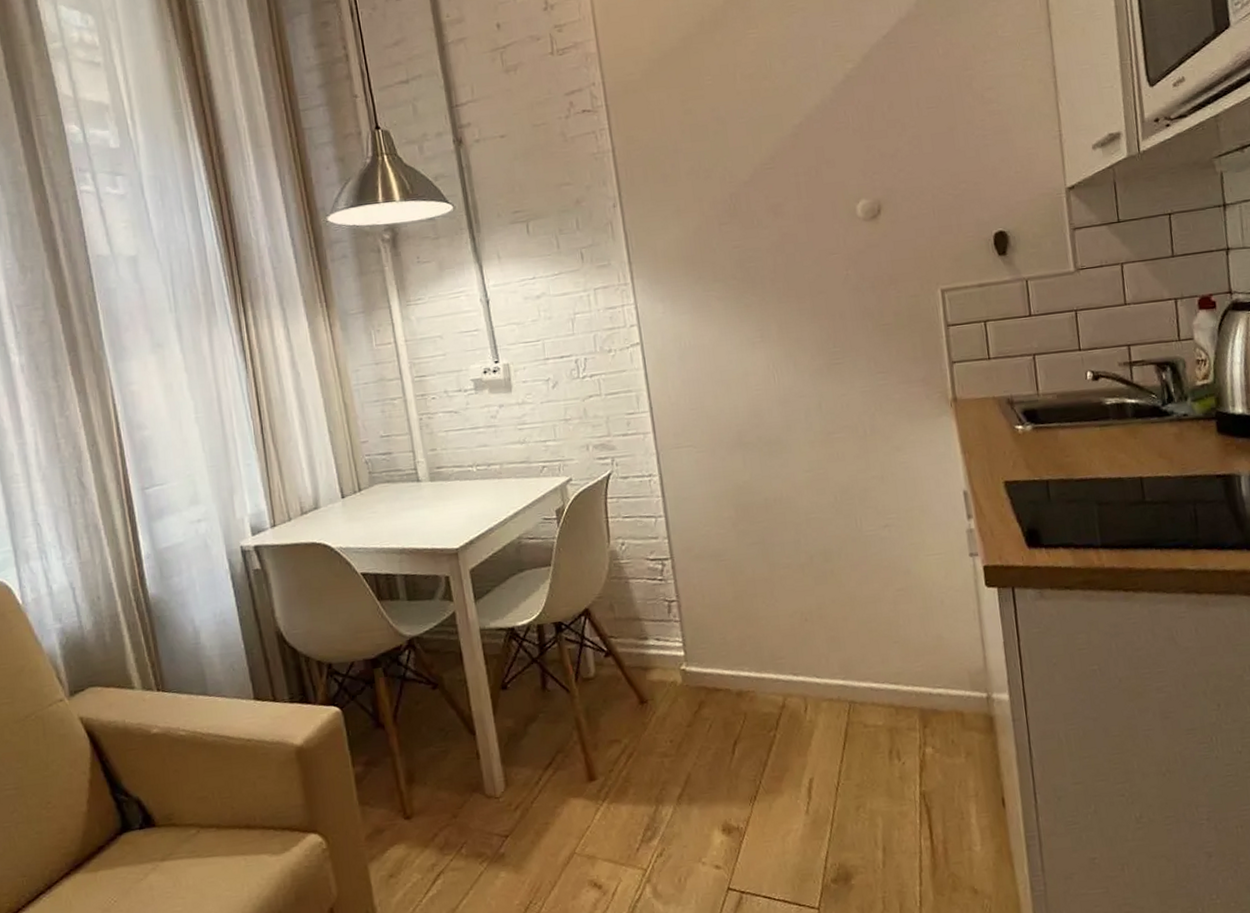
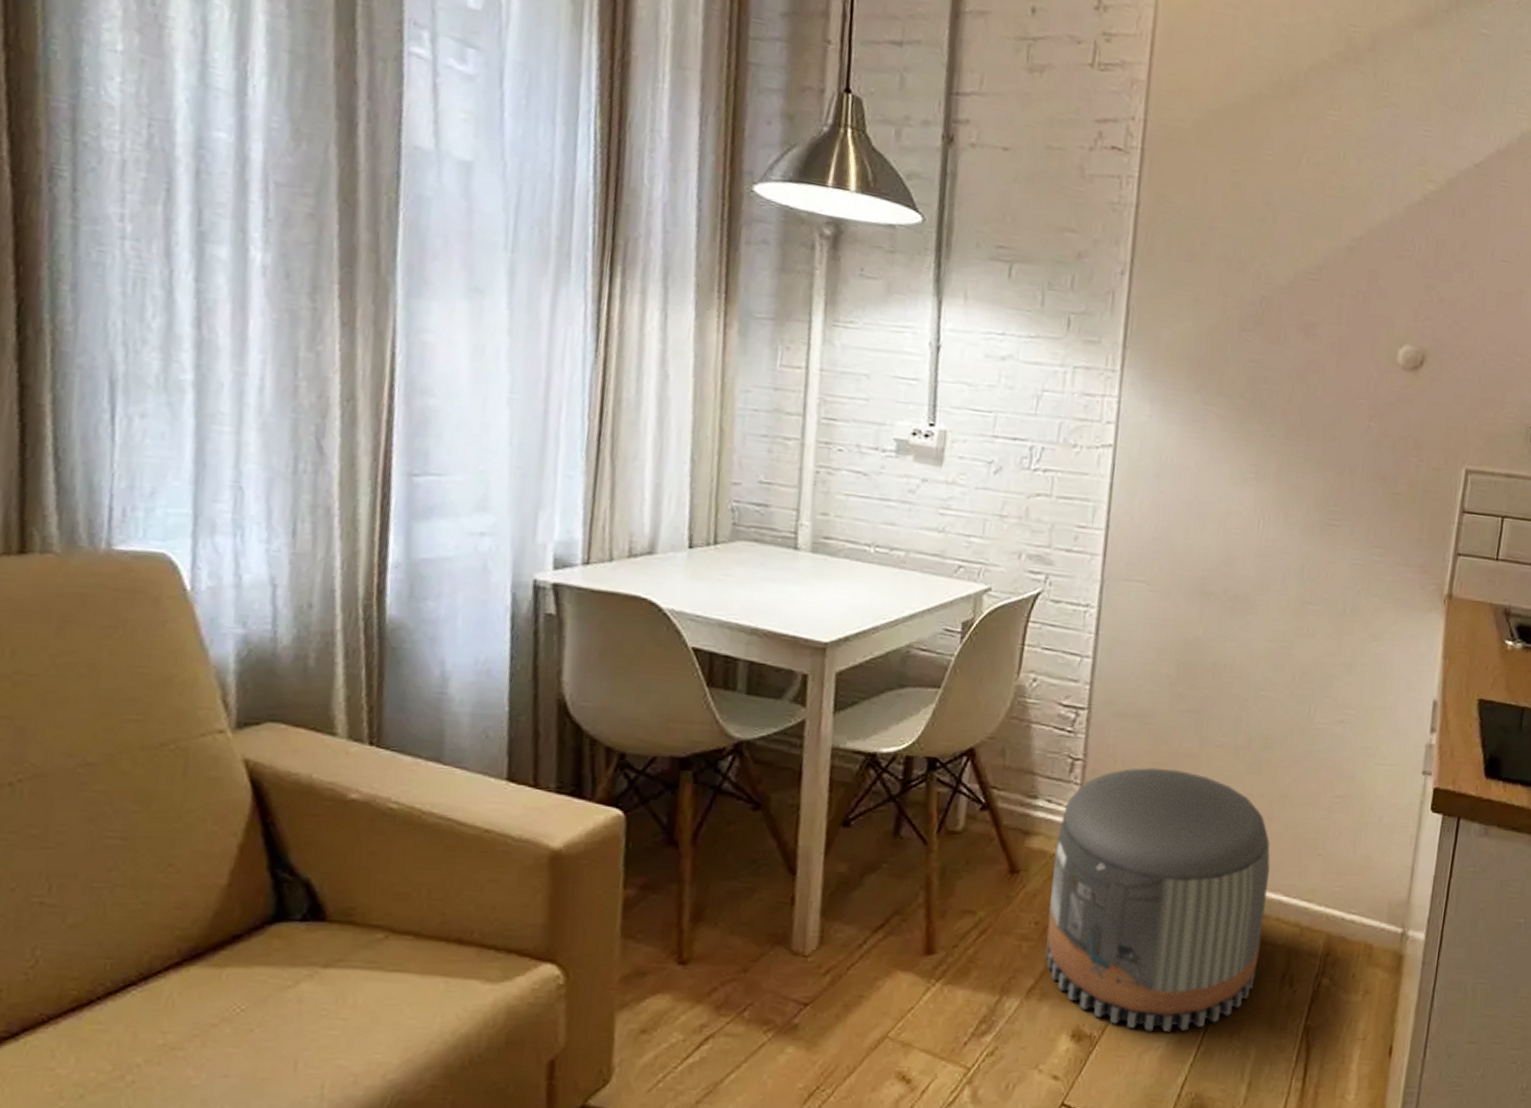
pouf: none [671,593,866,817] -> present [1045,768,1270,1032]

